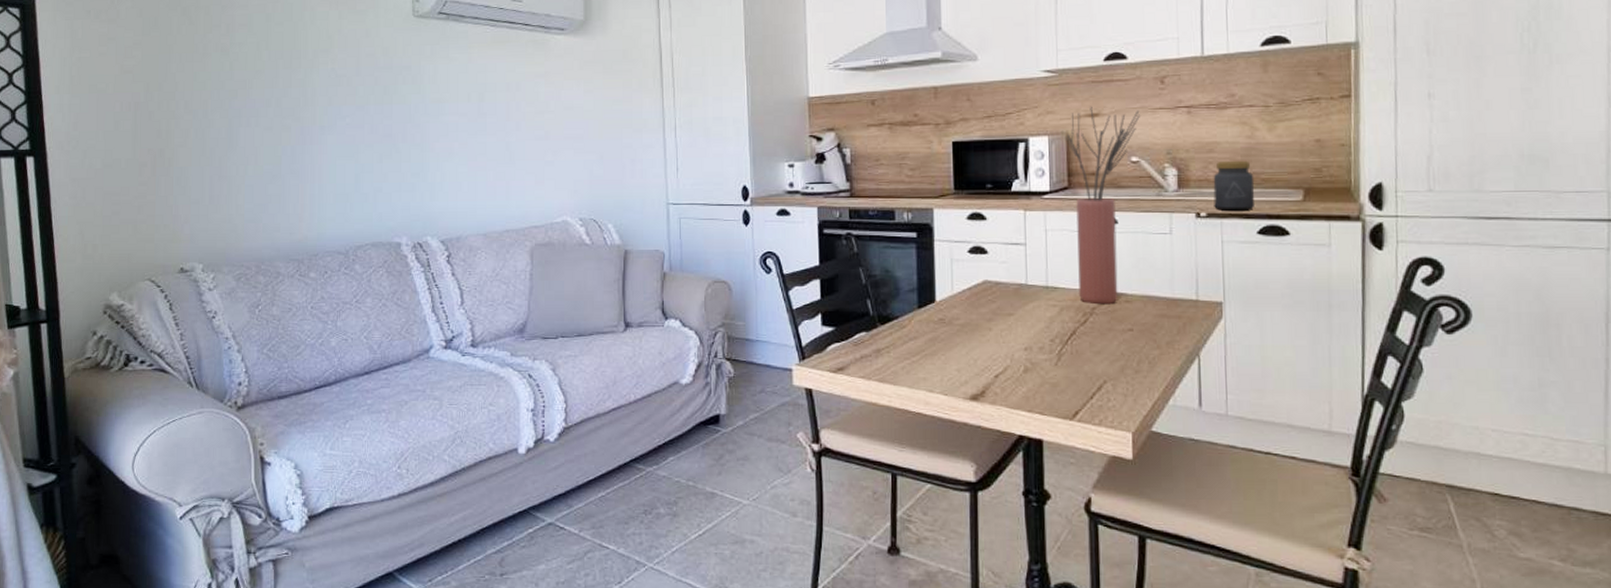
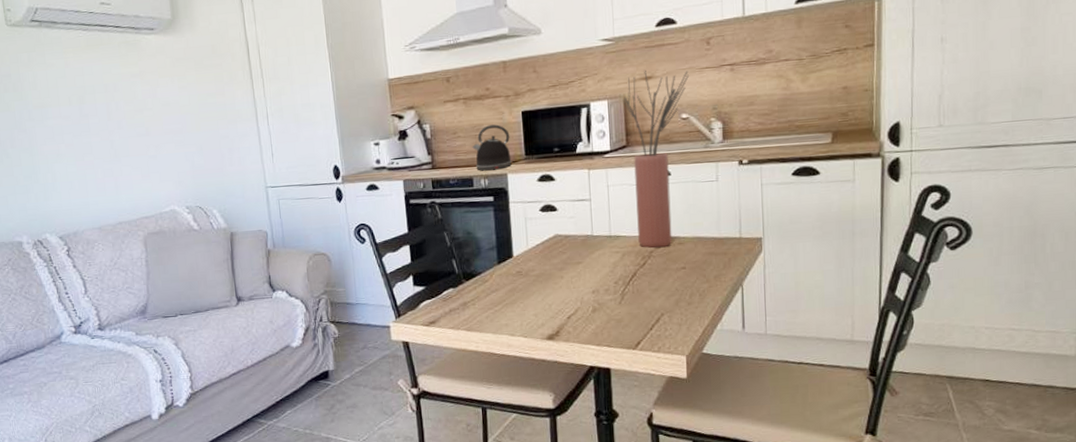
kettle: none [896,154,941,204] -> present [472,124,514,171]
jar: present [1213,160,1255,211] -> none [753,110,790,157]

